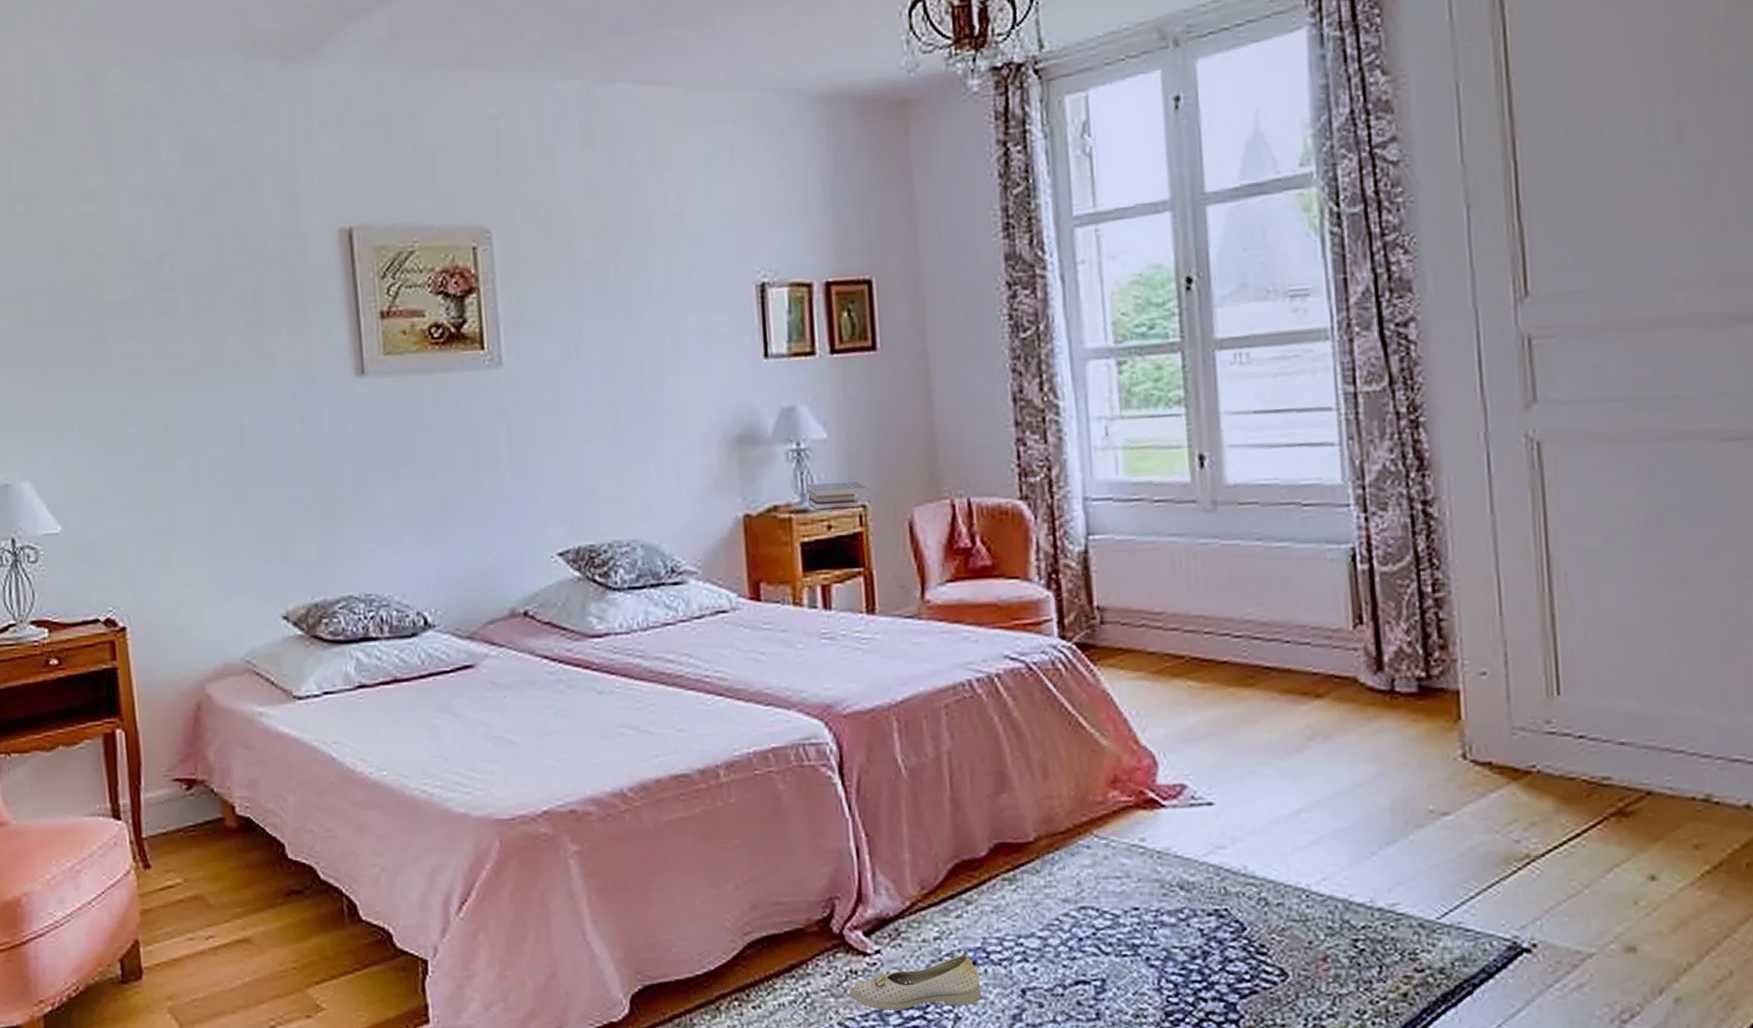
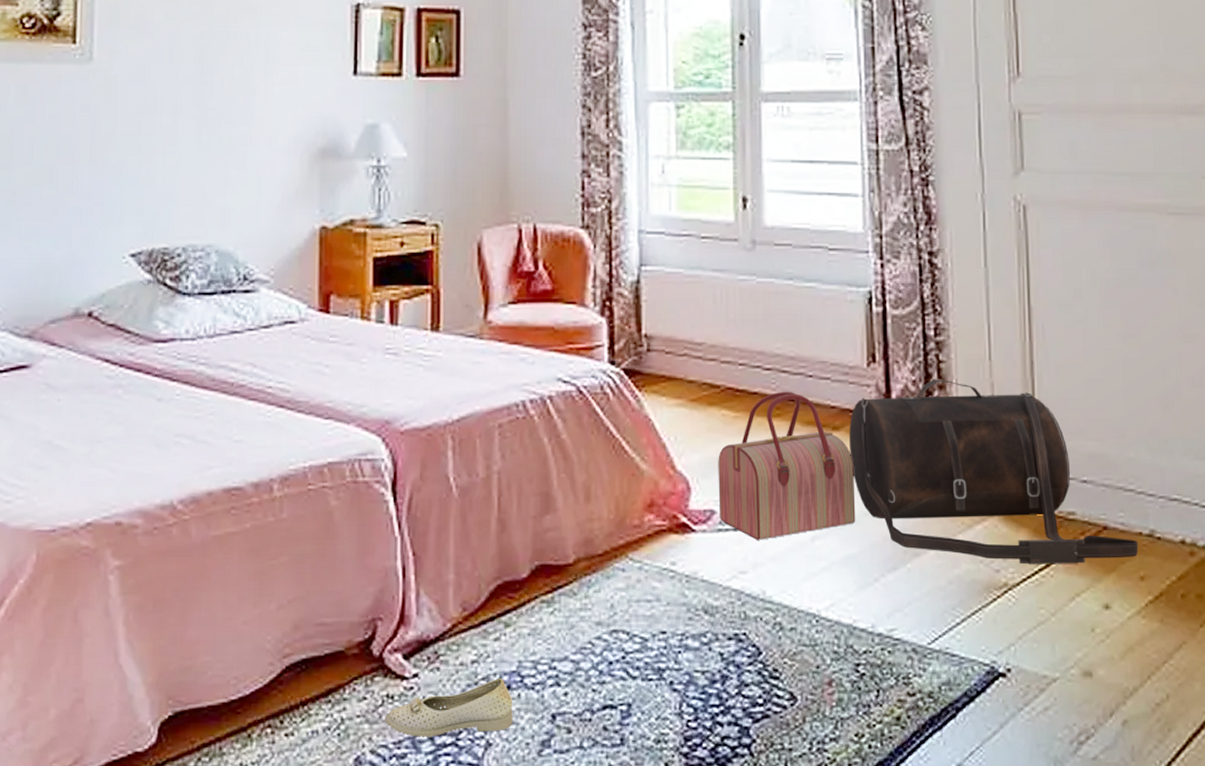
books: present [806,481,868,510] -> none [383,201,442,227]
handbag: none [1186,658,1347,814] -> present [718,391,856,540]
duffel bag: none [1335,638,1692,834] -> present [849,379,1139,565]

